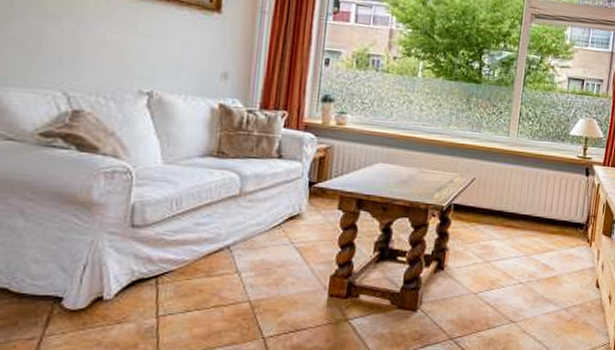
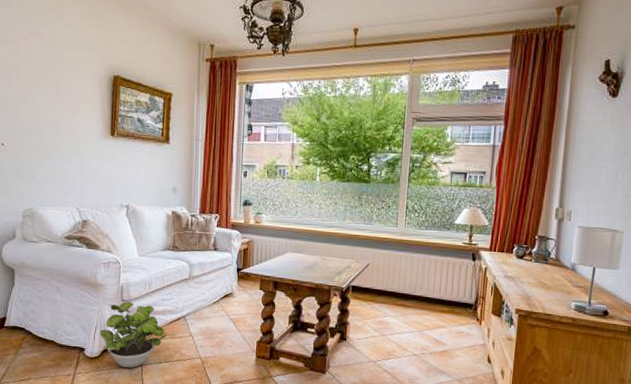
potted plant: none [90,227,202,323] -> present [100,301,168,369]

